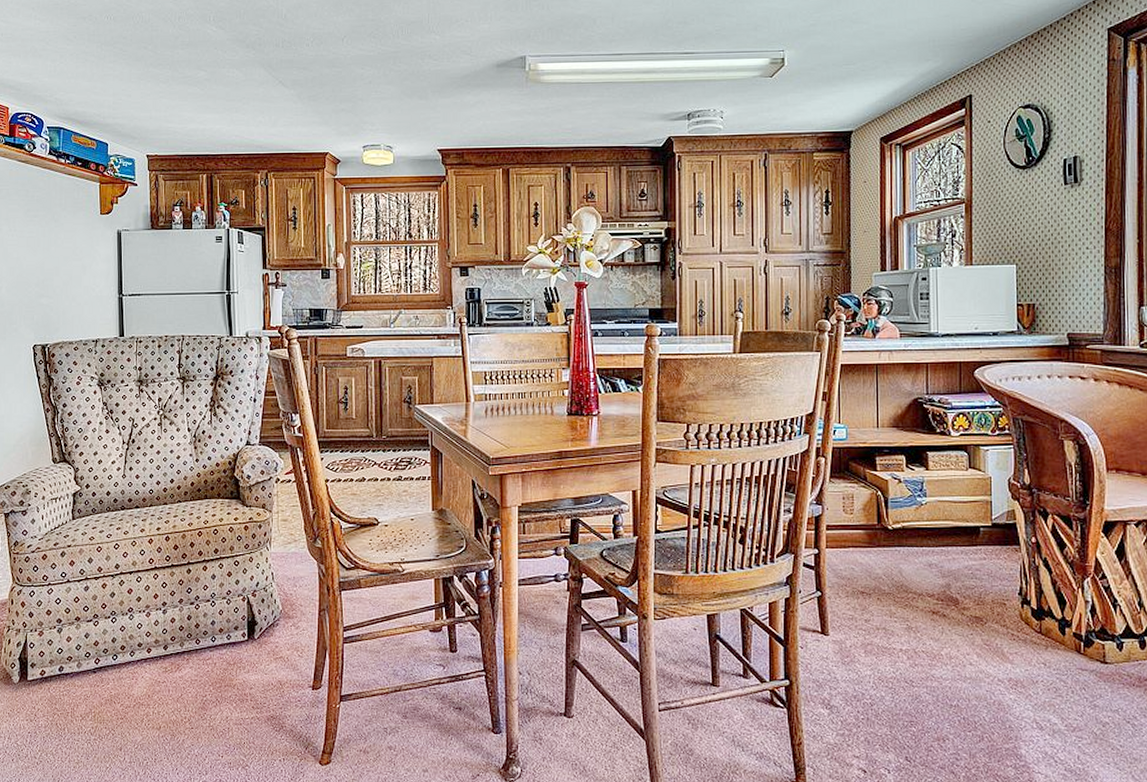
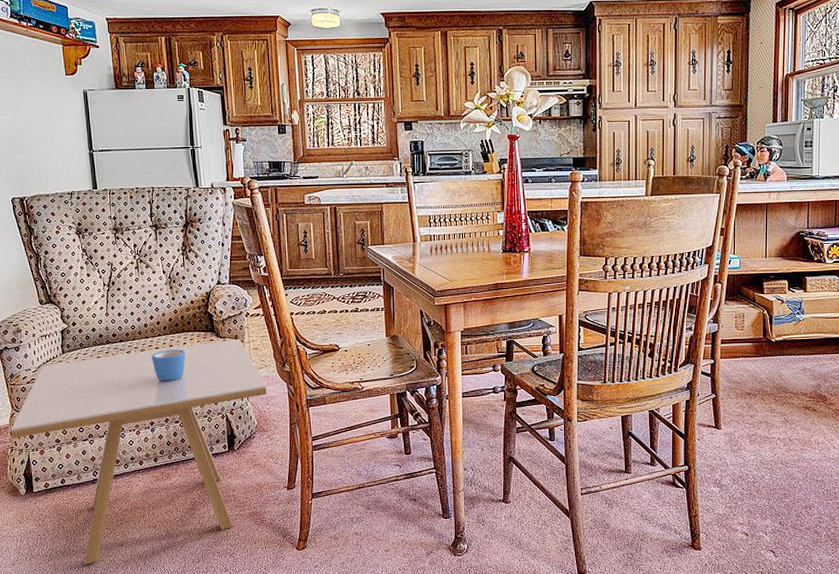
side table: none [9,508,295,771] -> present [10,338,267,565]
mug: none [168,518,207,556] -> present [151,349,186,382]

